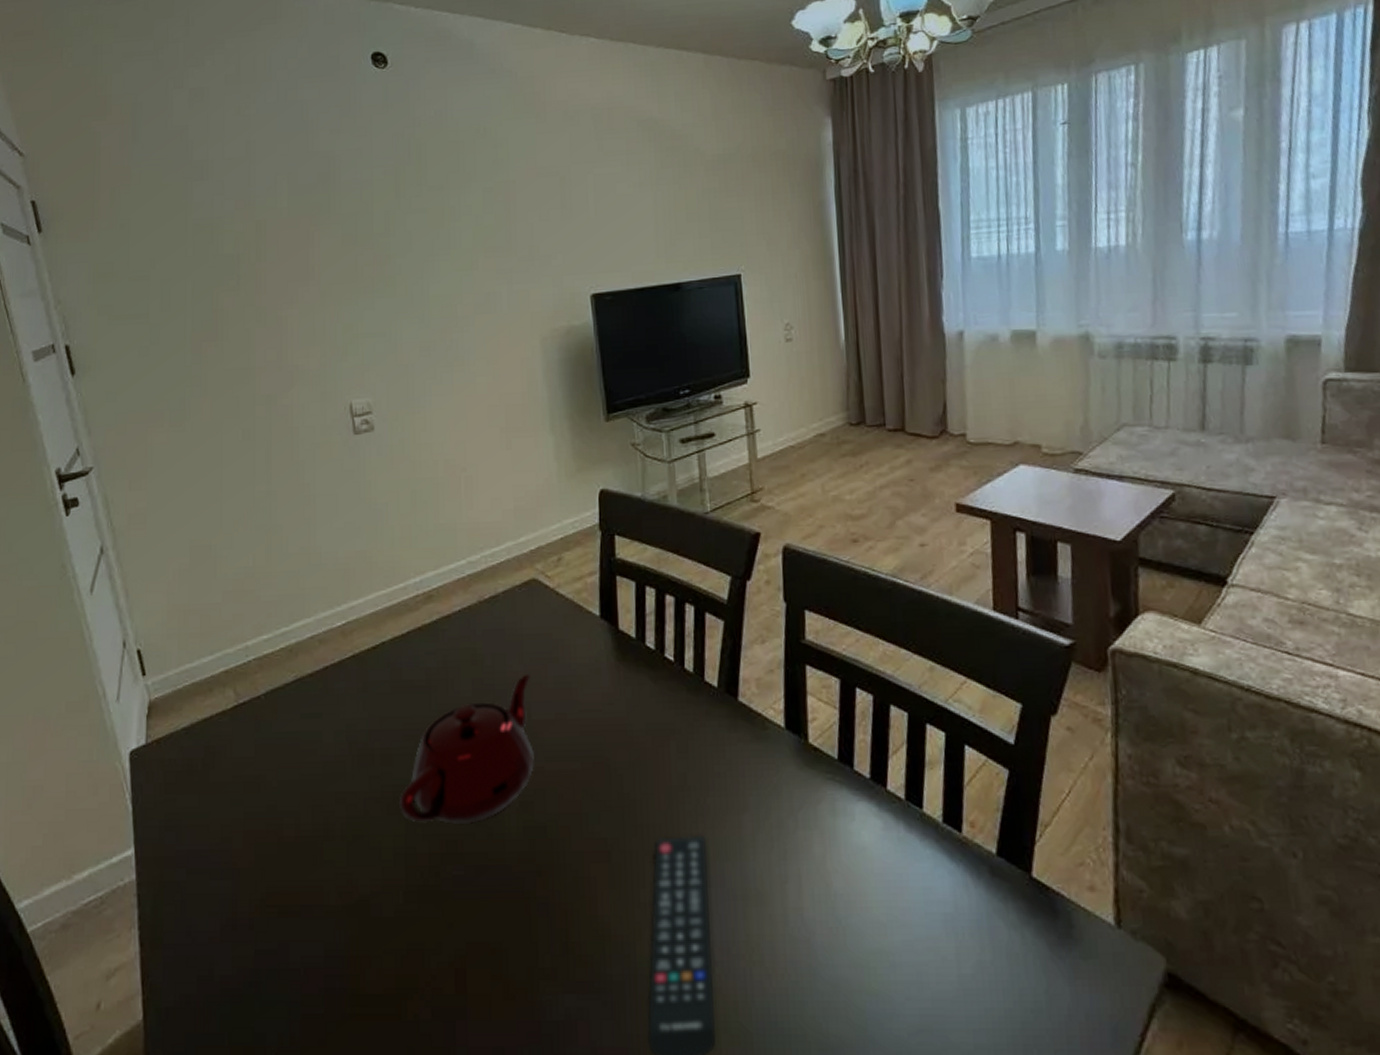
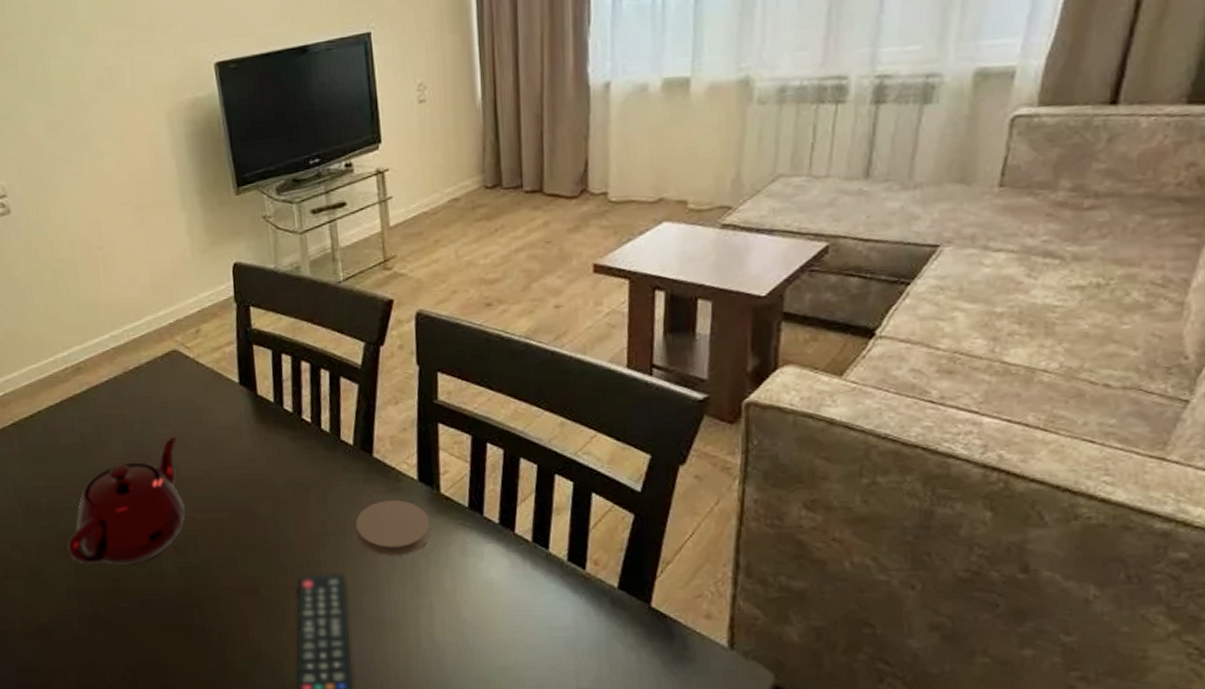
coaster: none [719,750,799,815] -> present [356,500,431,556]

